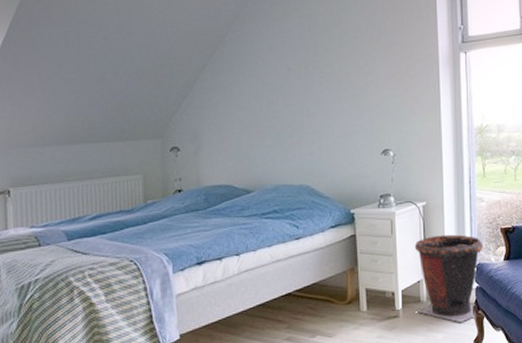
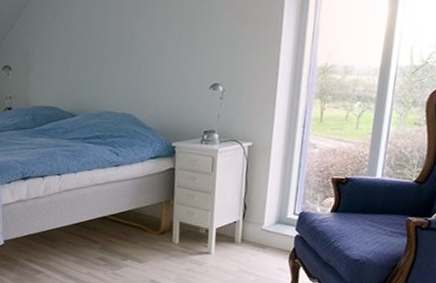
waste bin: present [414,234,484,323] -> none [230,178,310,269]

